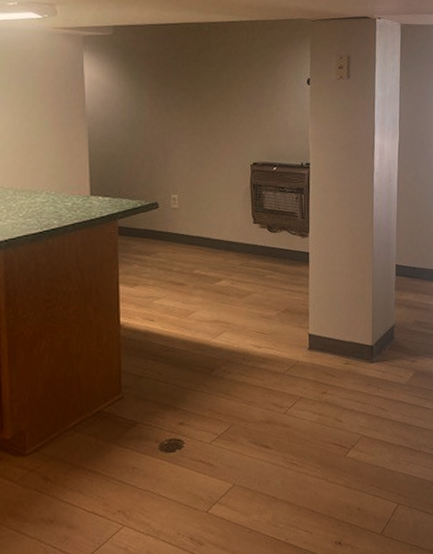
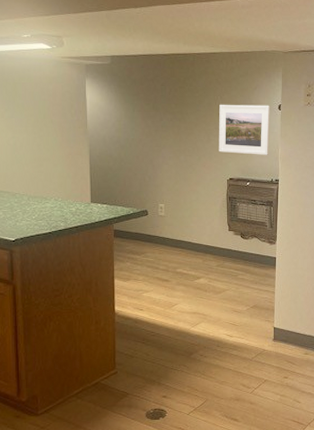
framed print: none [239,79,298,136] -> present [218,104,270,155]

